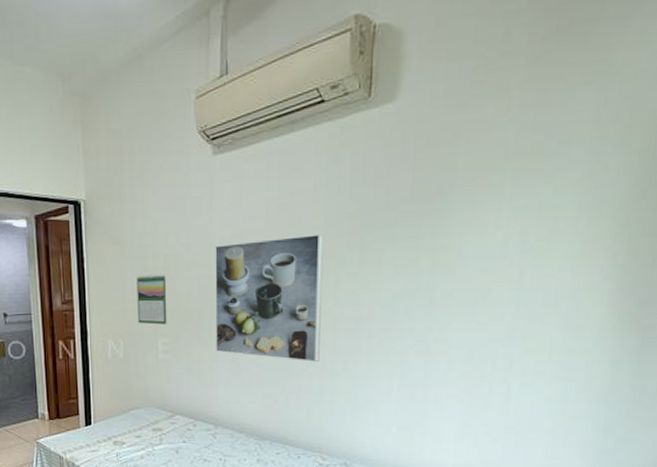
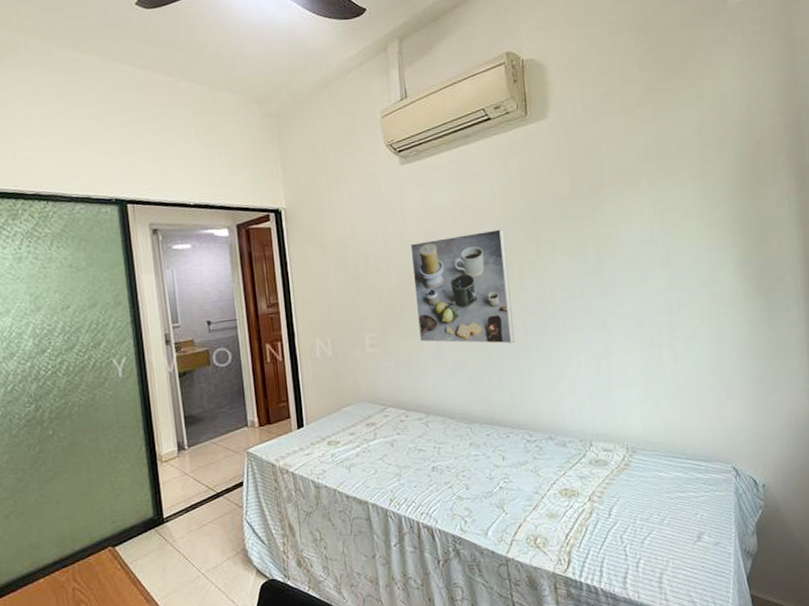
calendar: present [137,274,167,325] -> none [340,272,372,321]

